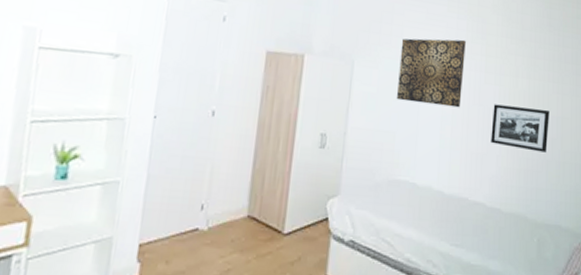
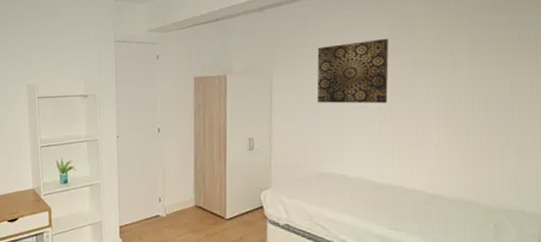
picture frame: present [490,104,549,153] -> none [426,94,501,138]

